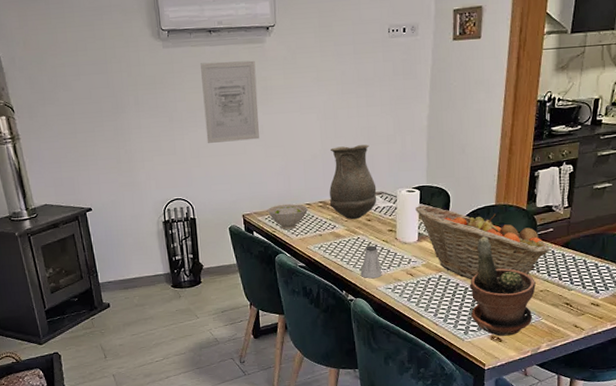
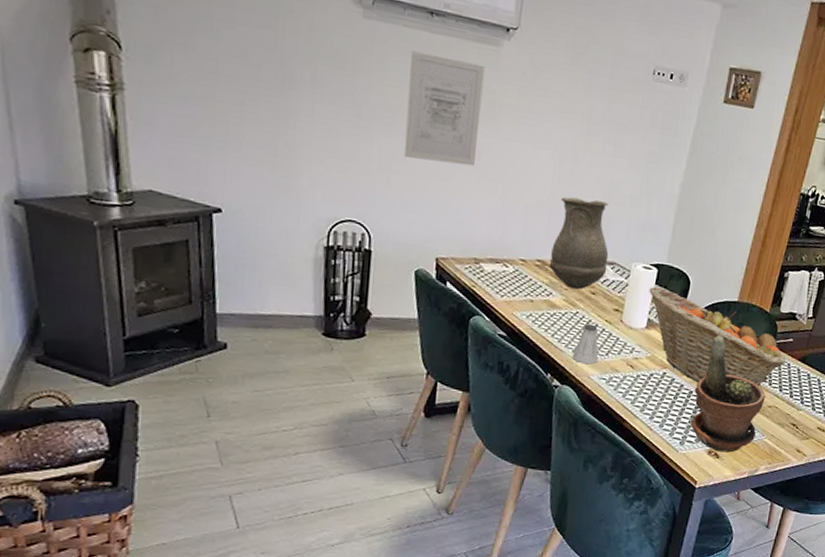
bowl: present [267,204,308,230] -> none [469,254,521,288]

